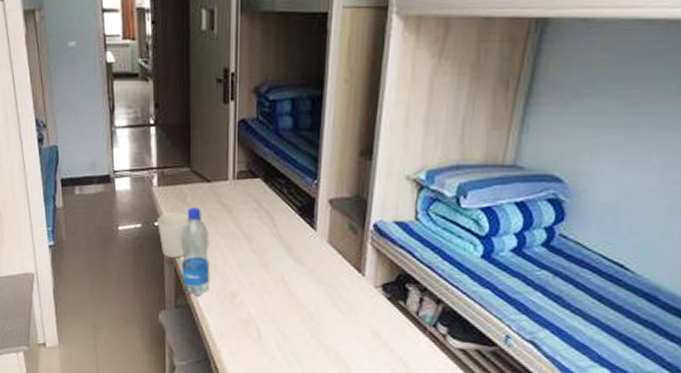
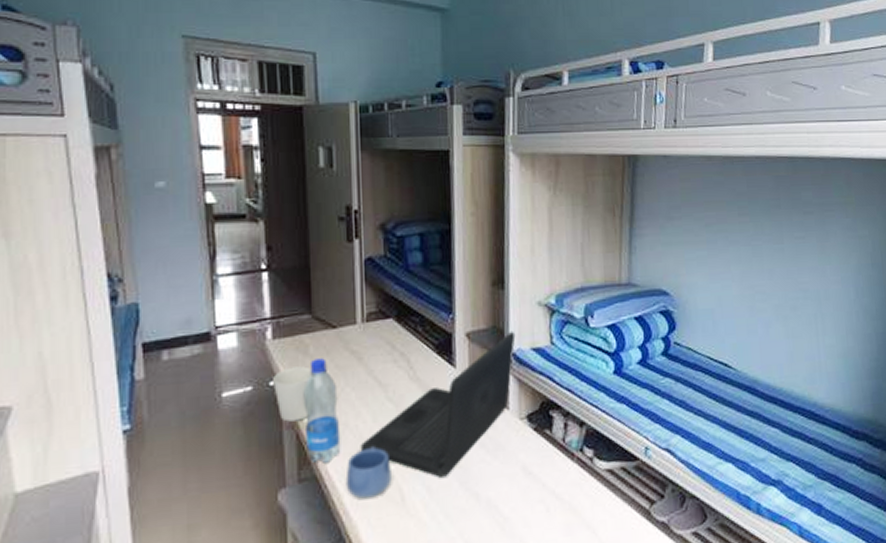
mug: none [212,289,251,331] -> present [345,446,392,499]
laptop: none [226,202,379,326] -> present [360,331,516,477]

